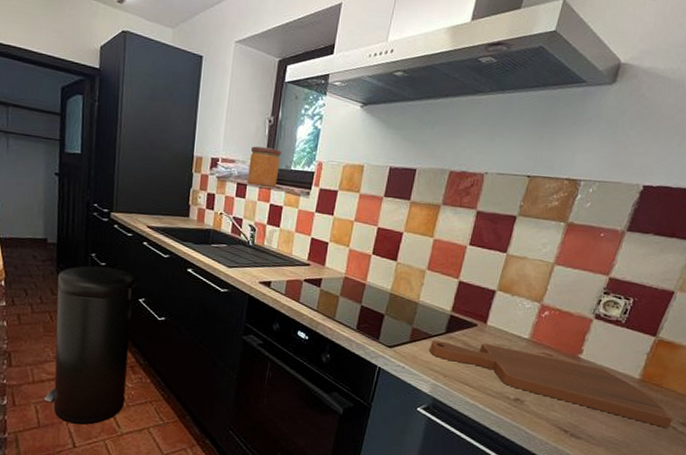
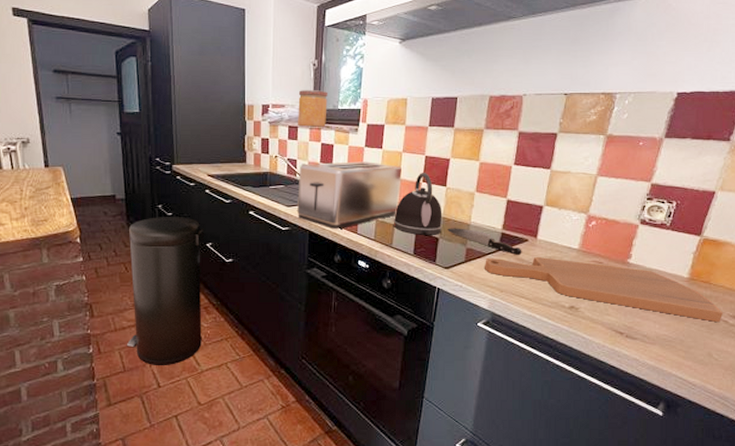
toaster: none [238,224,353,297] -> present [297,161,403,230]
kettle: none [337,243,391,311] -> present [393,172,443,235]
knife: none [394,305,470,341] -> present [447,228,522,256]

